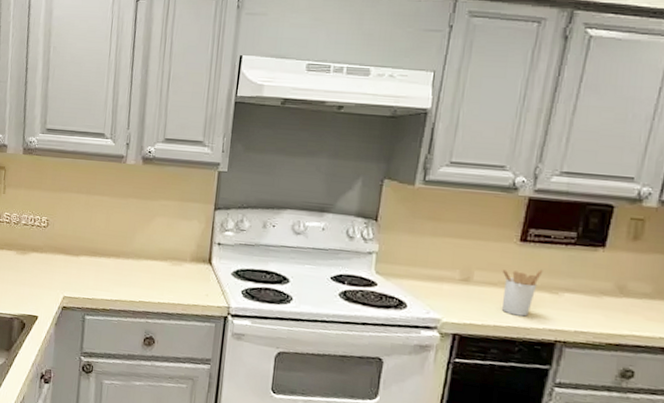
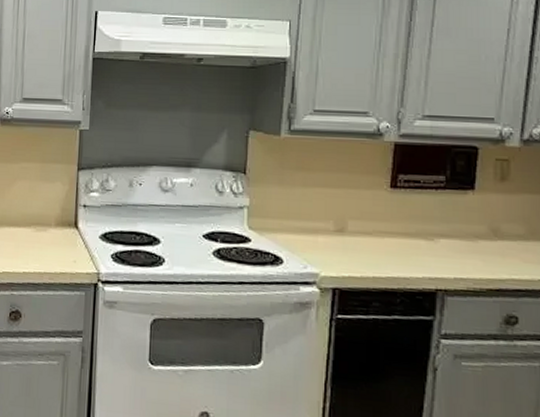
utensil holder: present [501,269,544,317] -> none [375,216,417,266]

